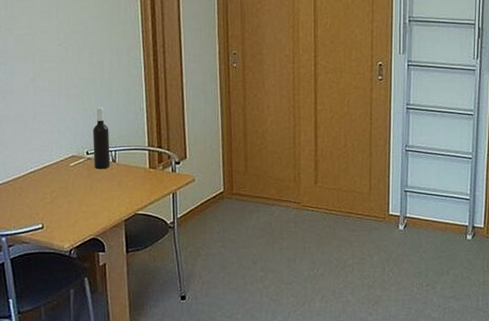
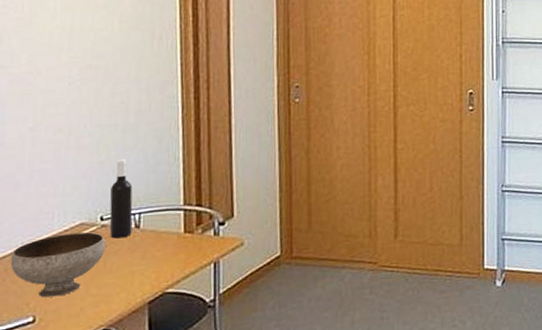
bowl: none [23,163,91,210] -> present [10,232,106,298]

